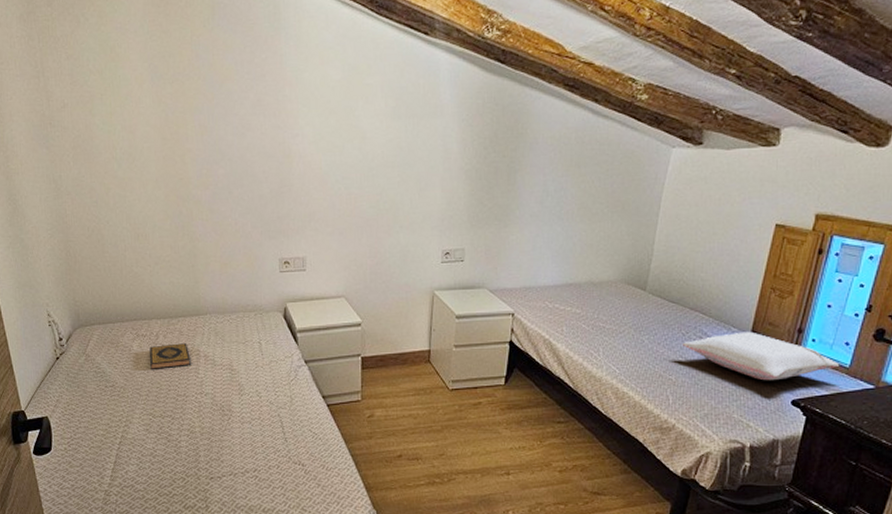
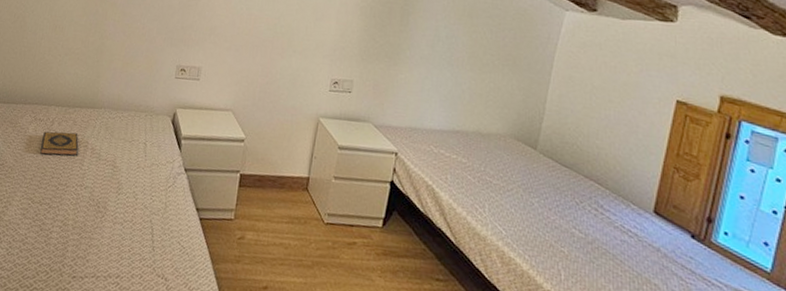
pillow: present [683,331,840,381] -> none [577,210,759,273]

